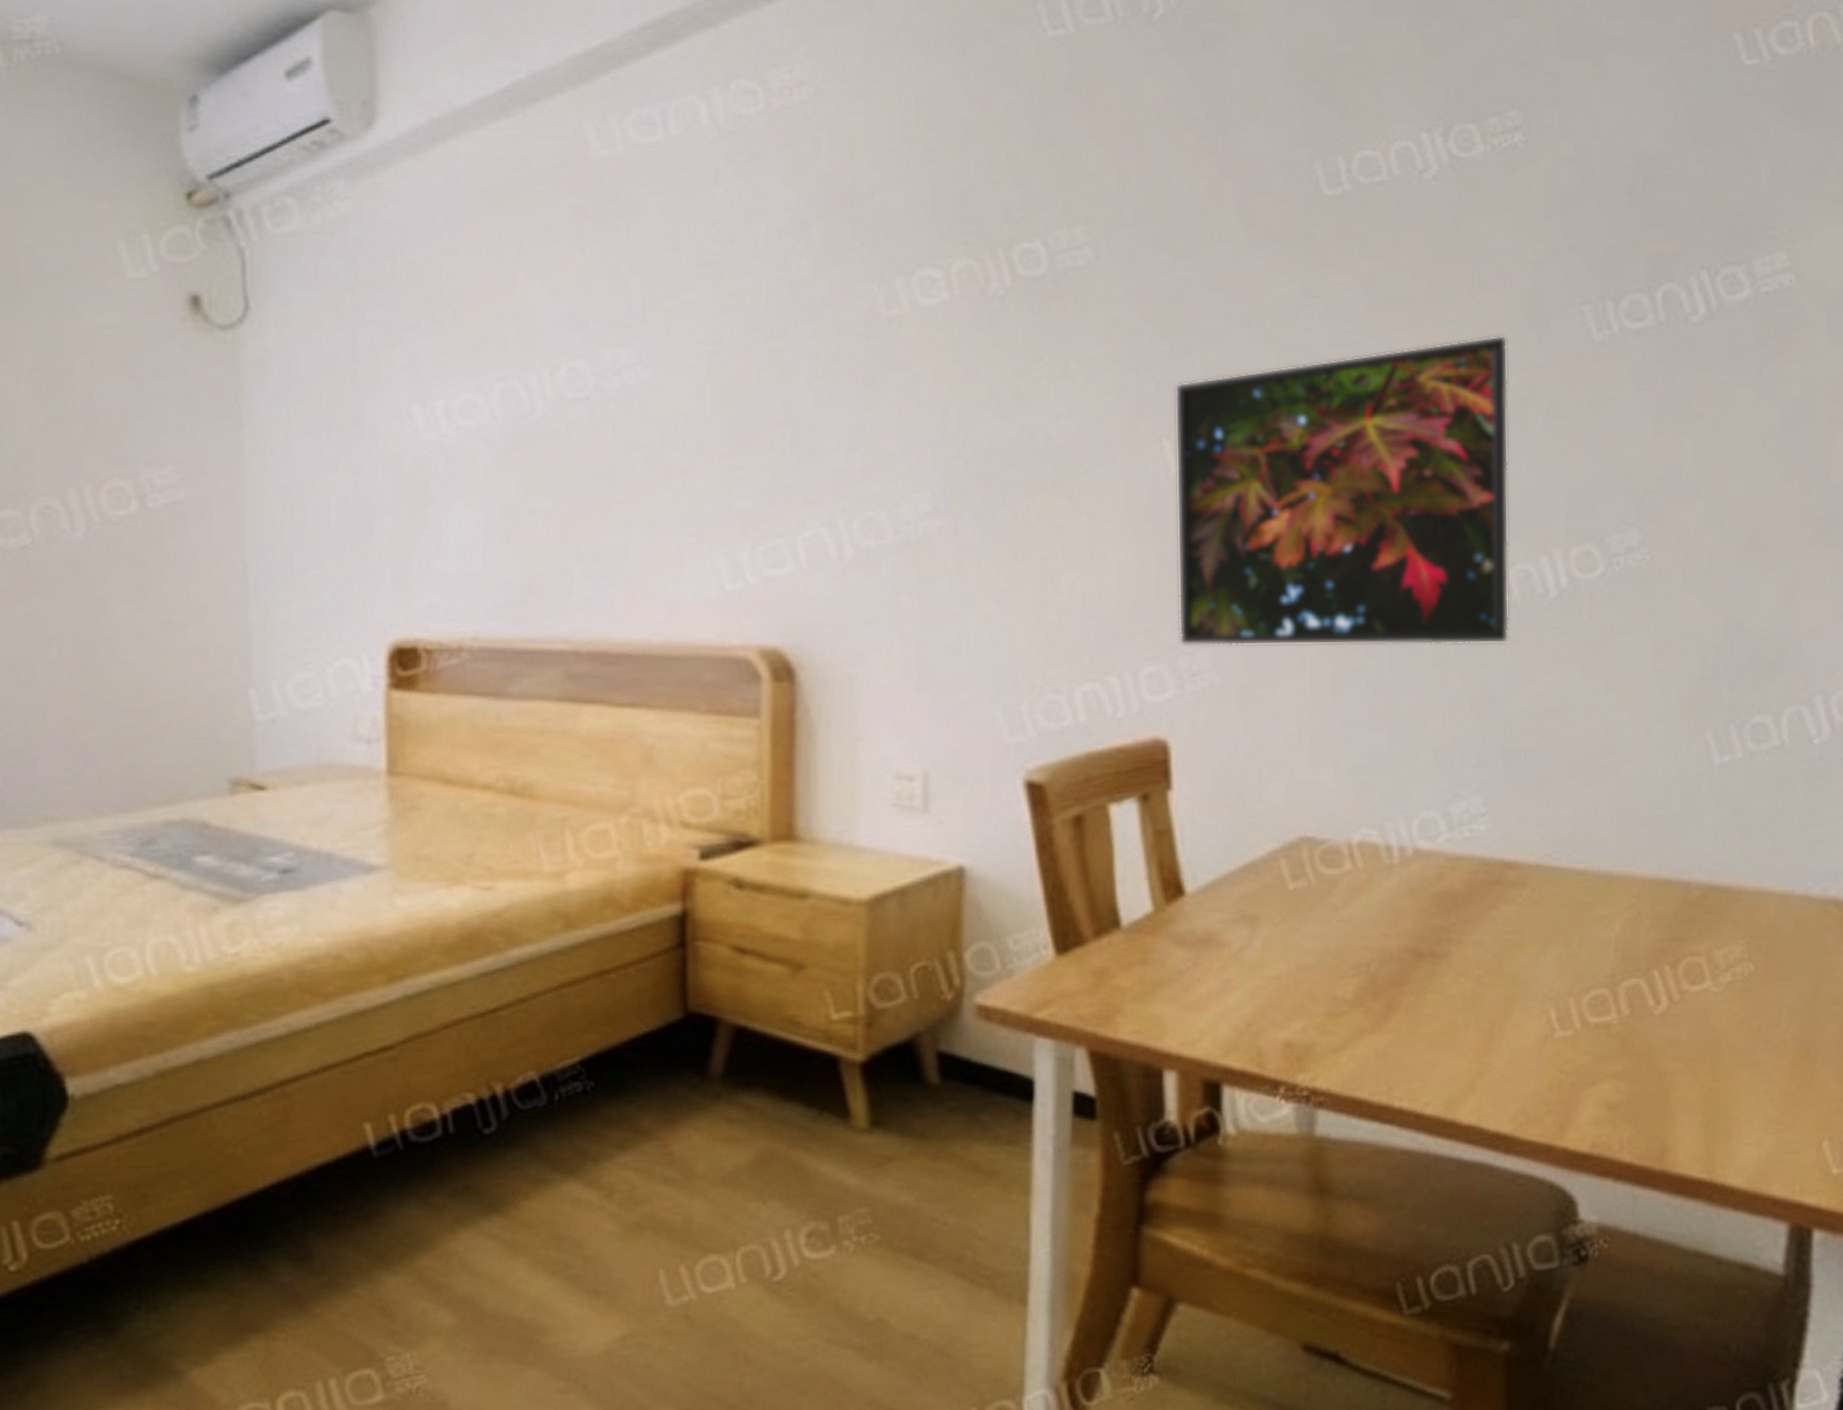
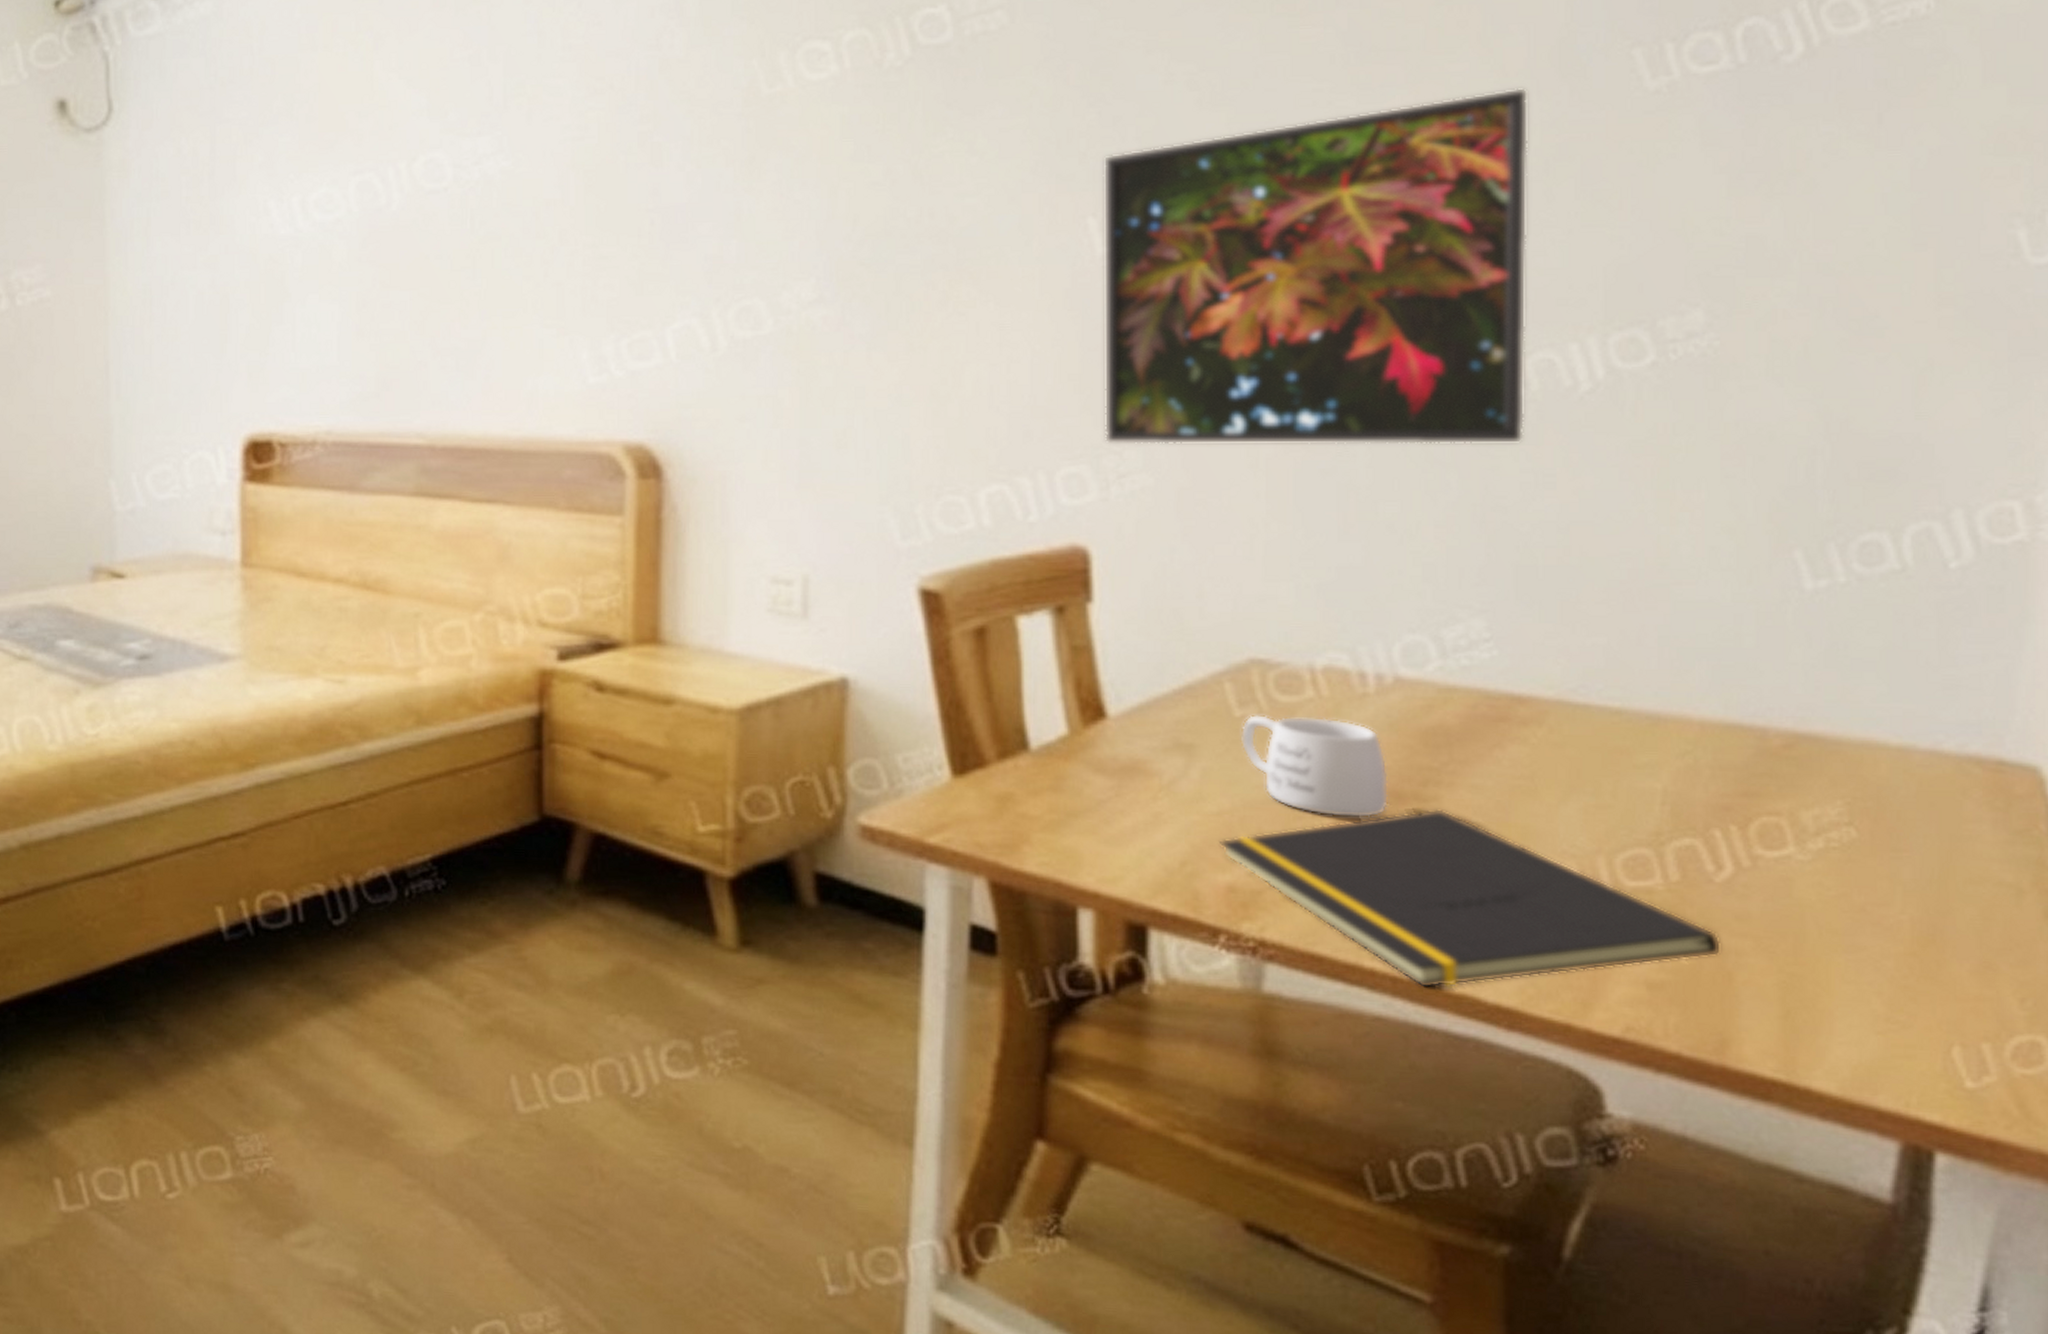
notepad: none [1277,964,1661,1123] -> present [1218,809,1722,989]
mug: none [1293,886,1410,976] -> present [1240,714,1388,819]

